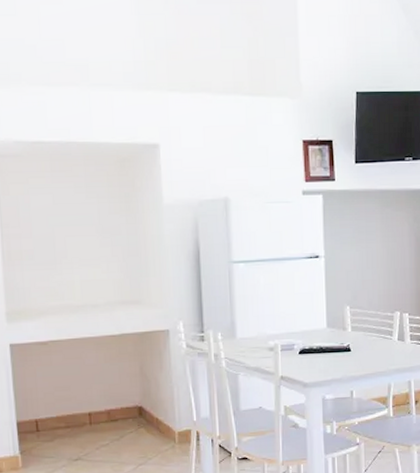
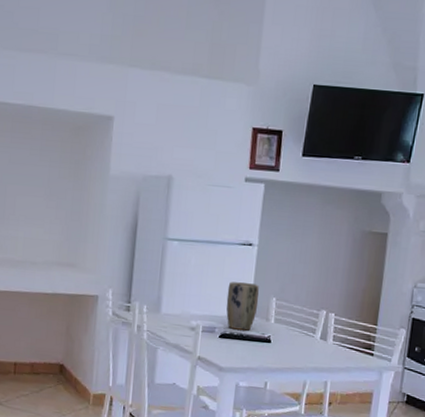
plant pot: none [300,295,333,343] -> present [226,281,259,331]

